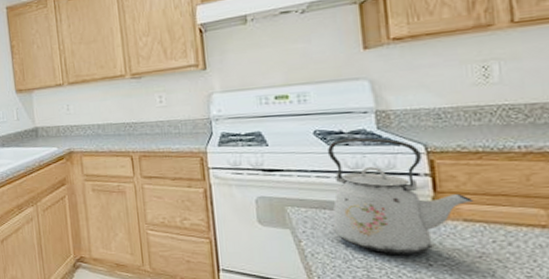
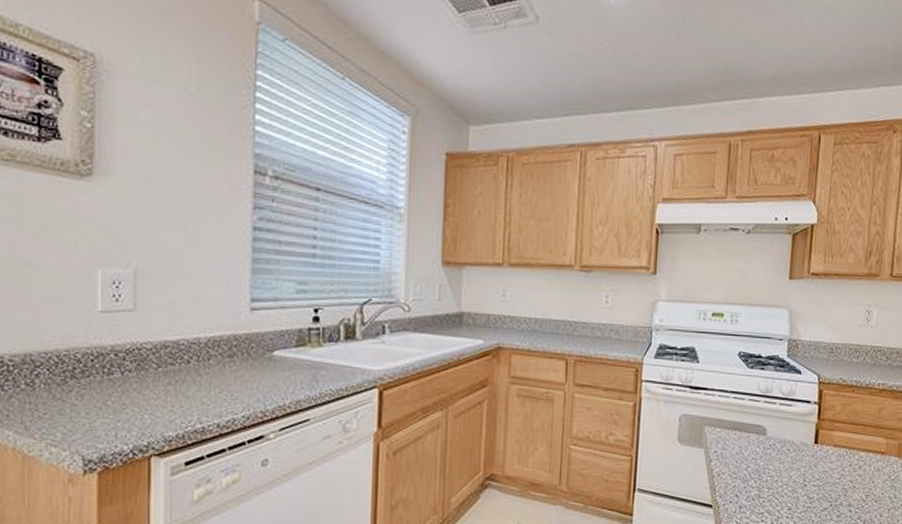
kettle: present [327,137,475,255] -> none [740,362,844,476]

